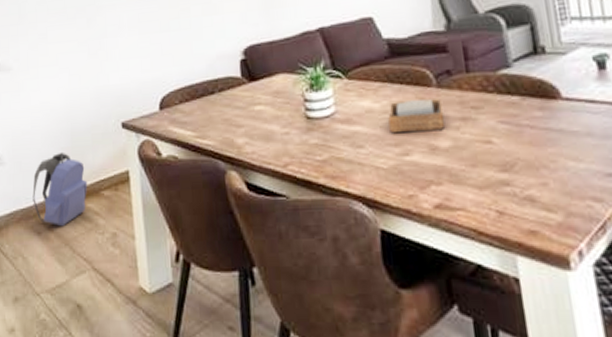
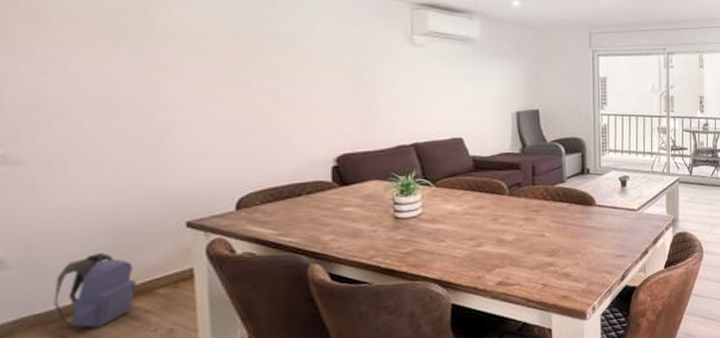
napkin holder: present [388,99,444,134] -> none [467,204,511,230]

